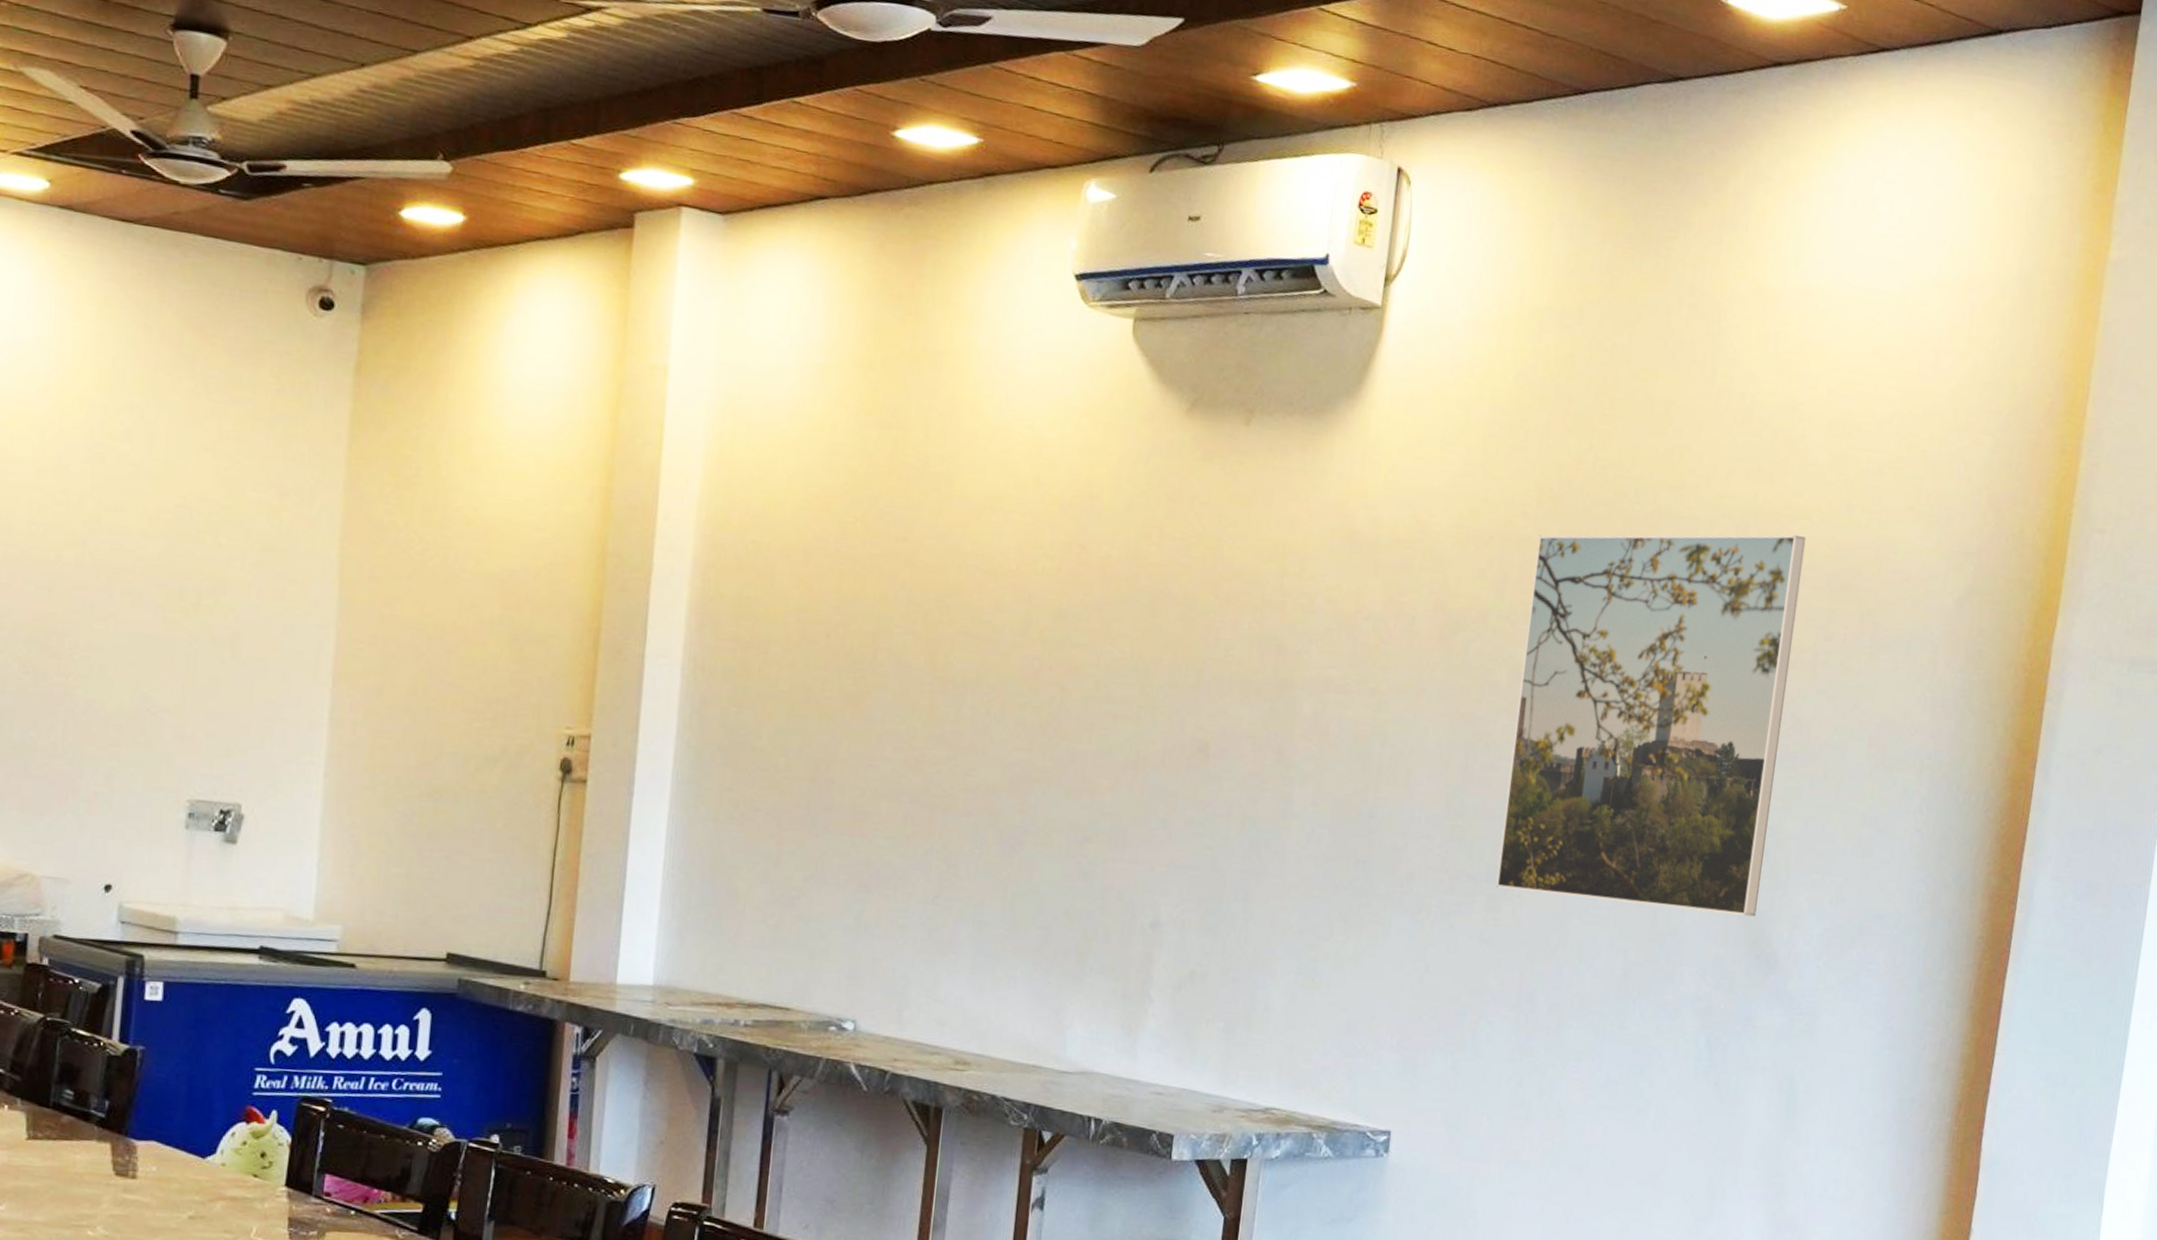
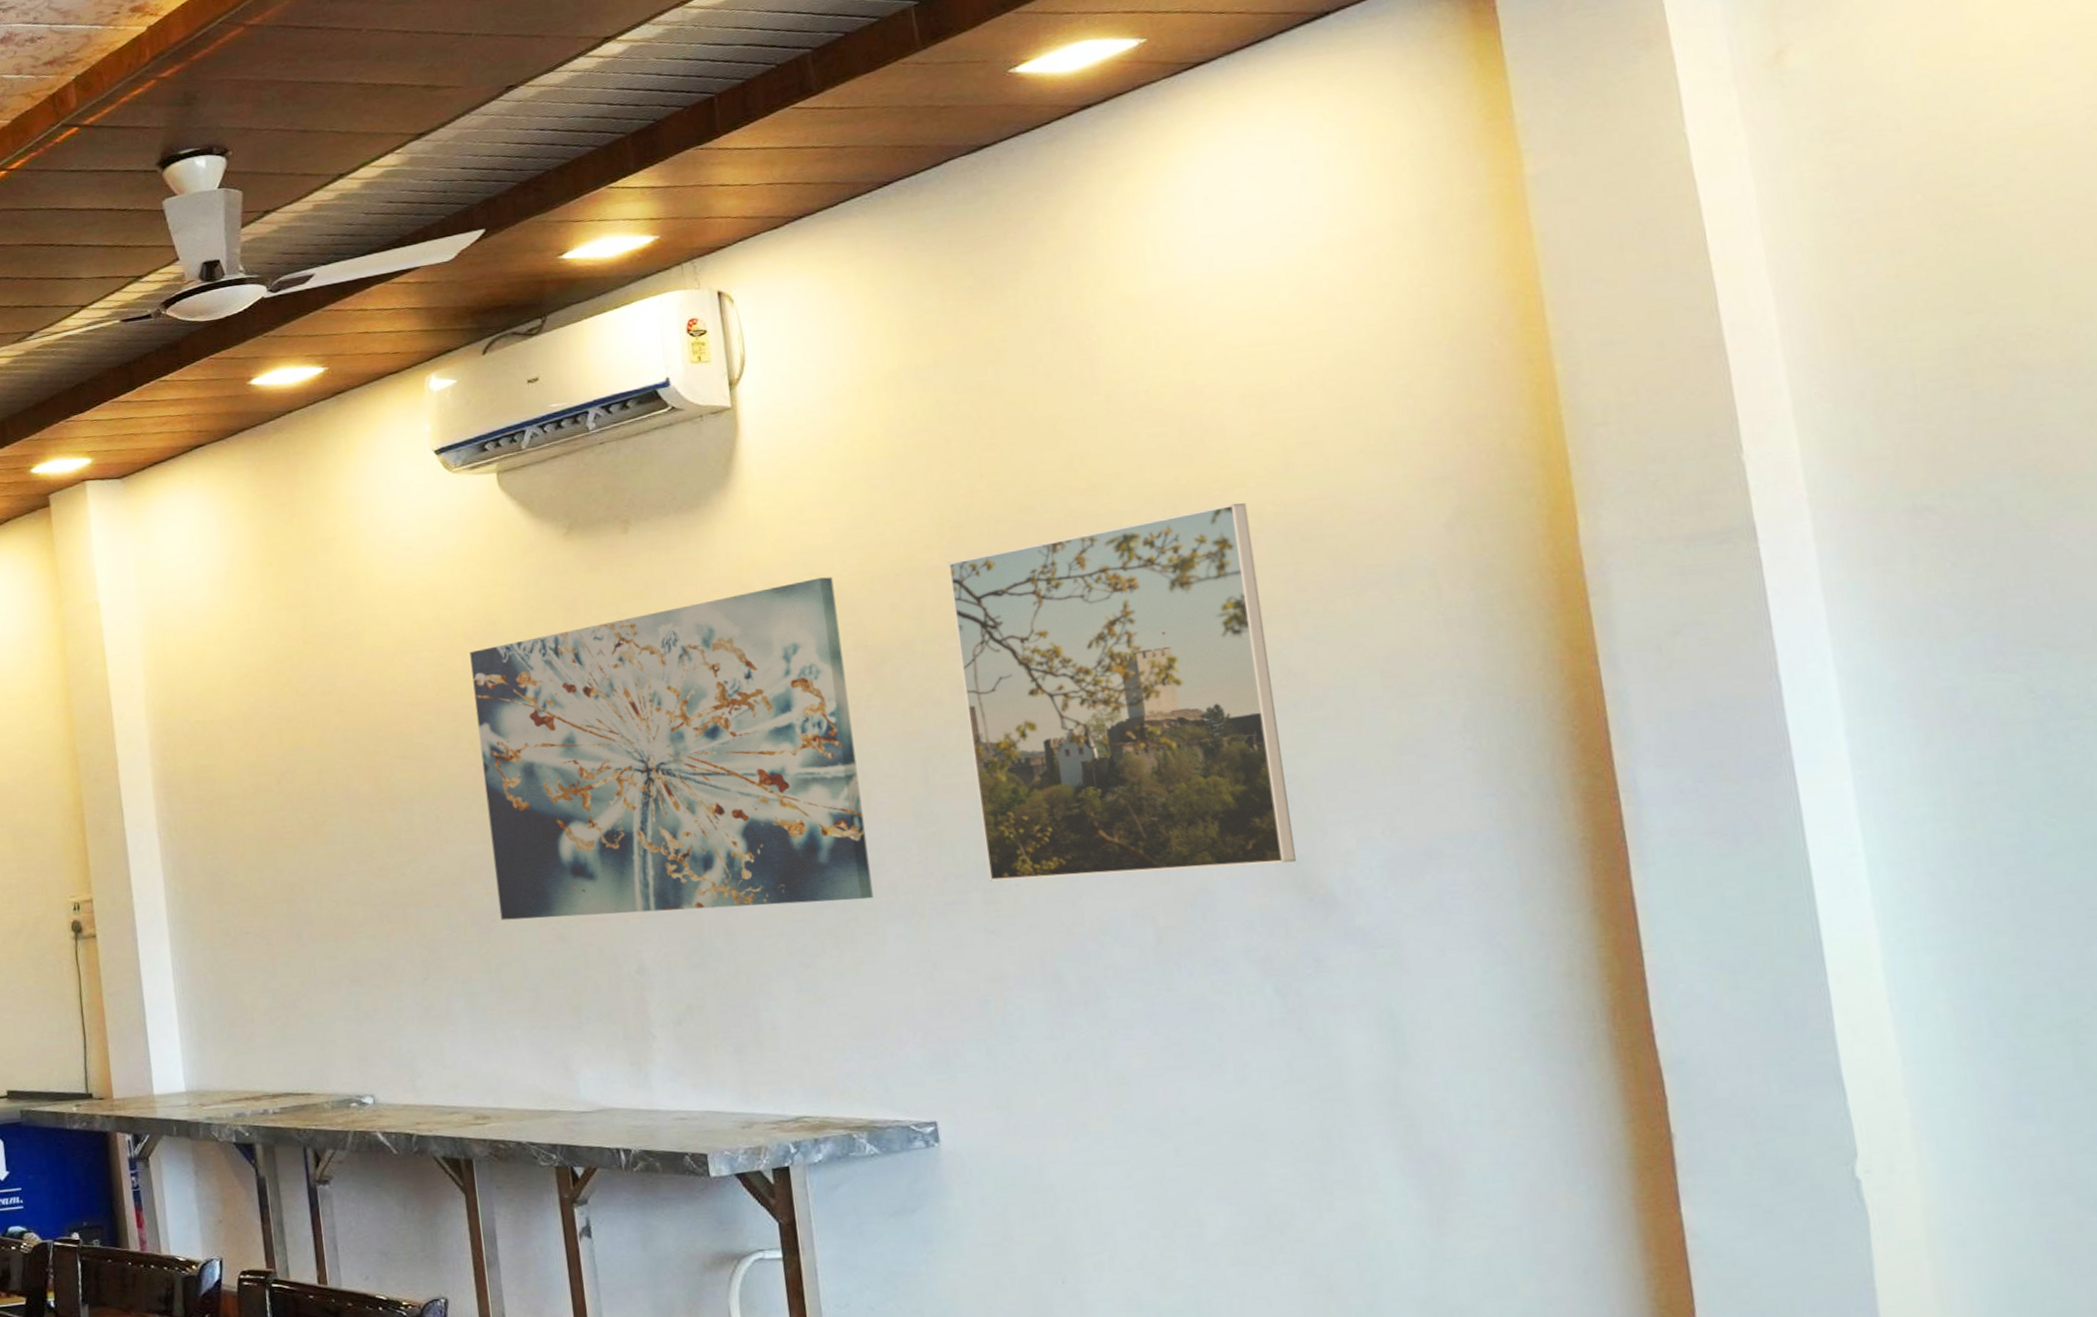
wall art: none [1028,522,1432,886] -> present [469,577,874,920]

